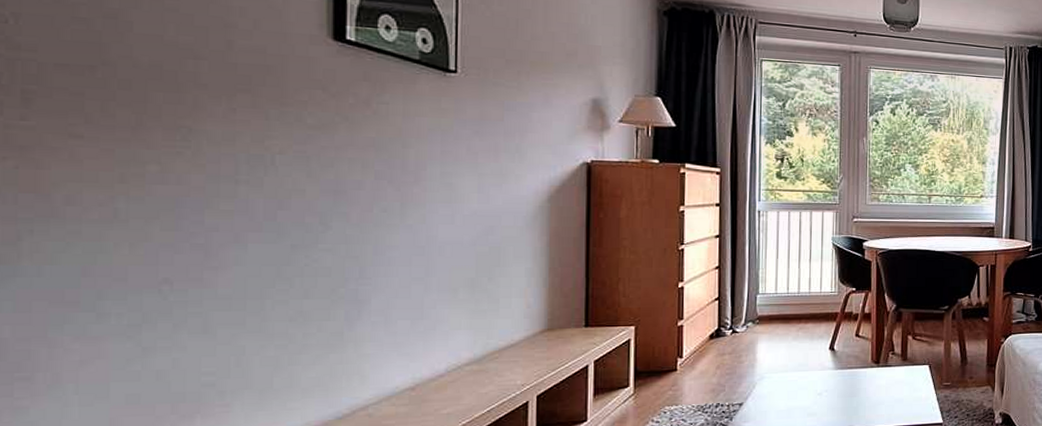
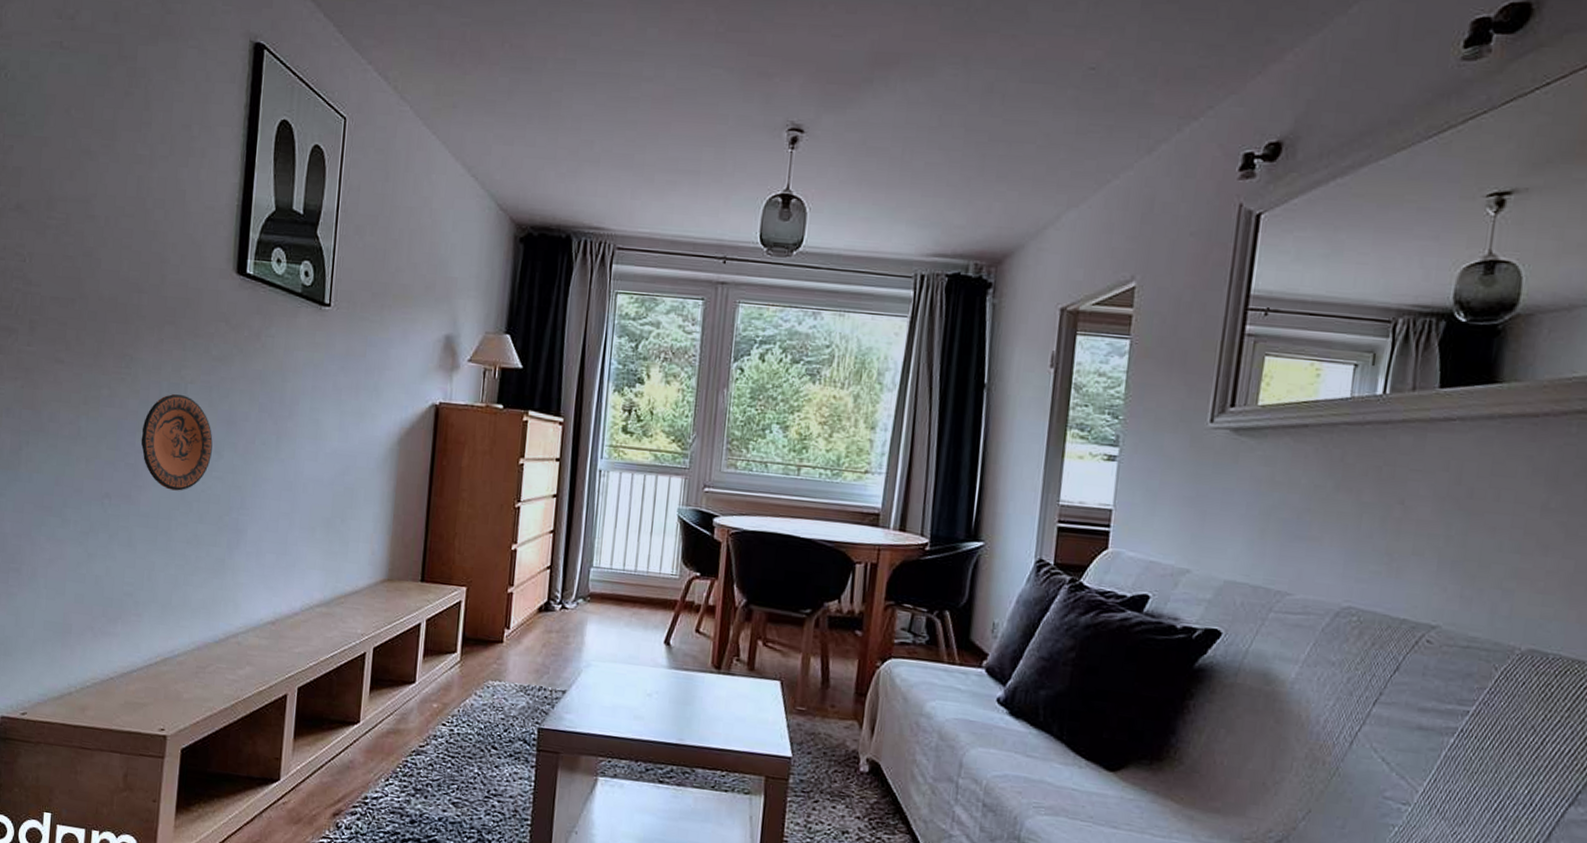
decorative plate: none [212,166,316,268] -> present [141,394,213,491]

